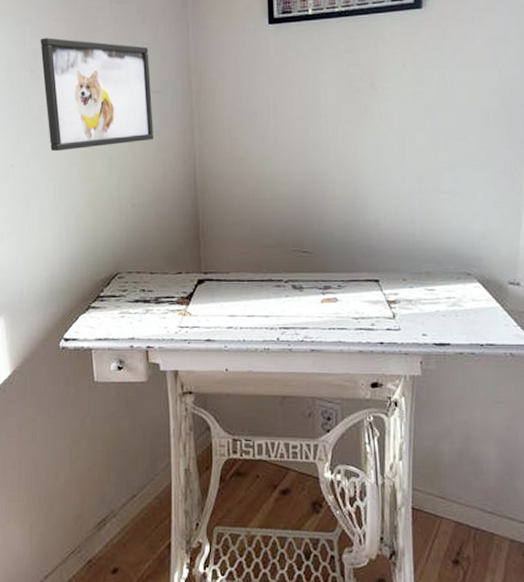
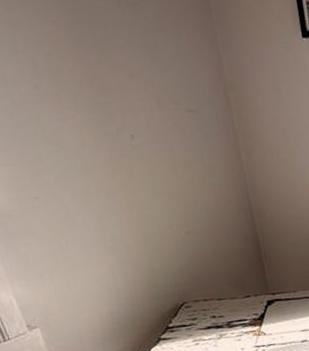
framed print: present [40,37,153,151] -> none [37,45,198,179]

